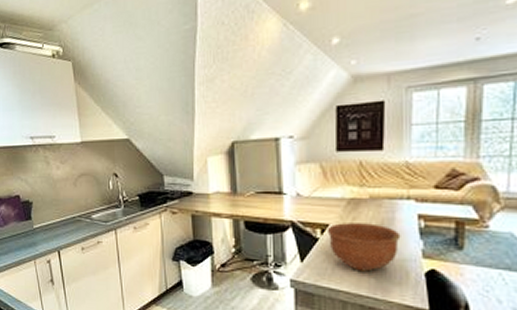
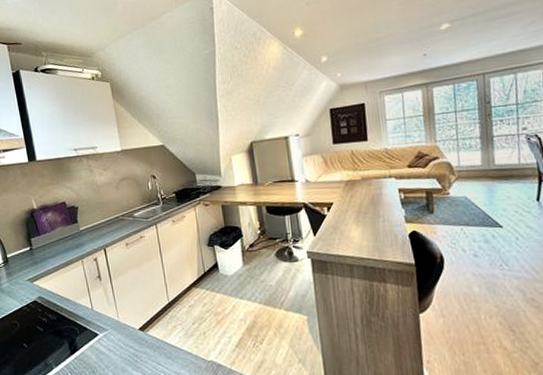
bowl: present [327,223,401,272] -> none [332,199,388,239]

